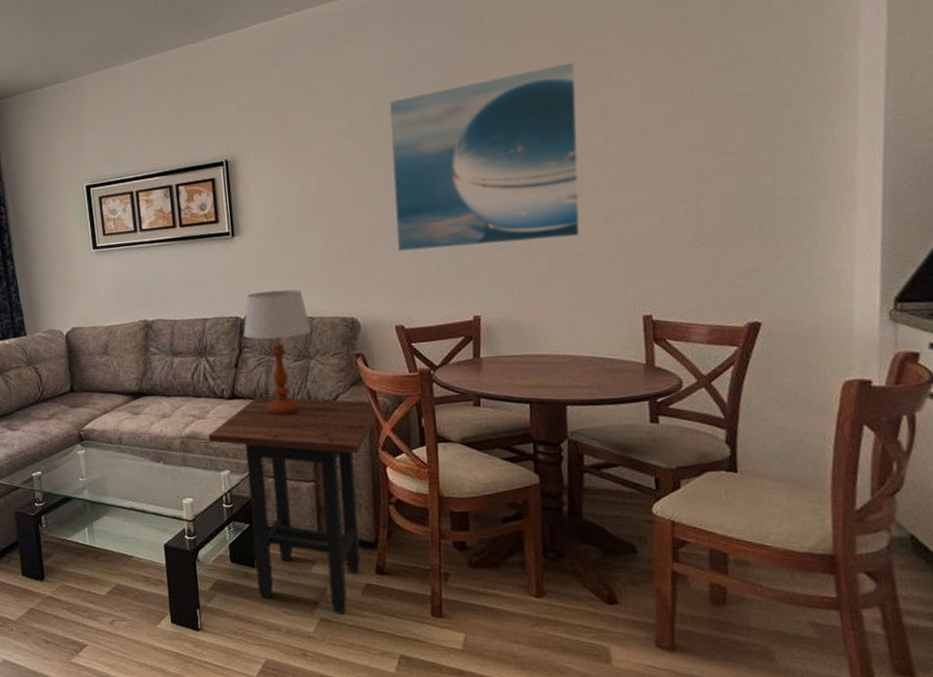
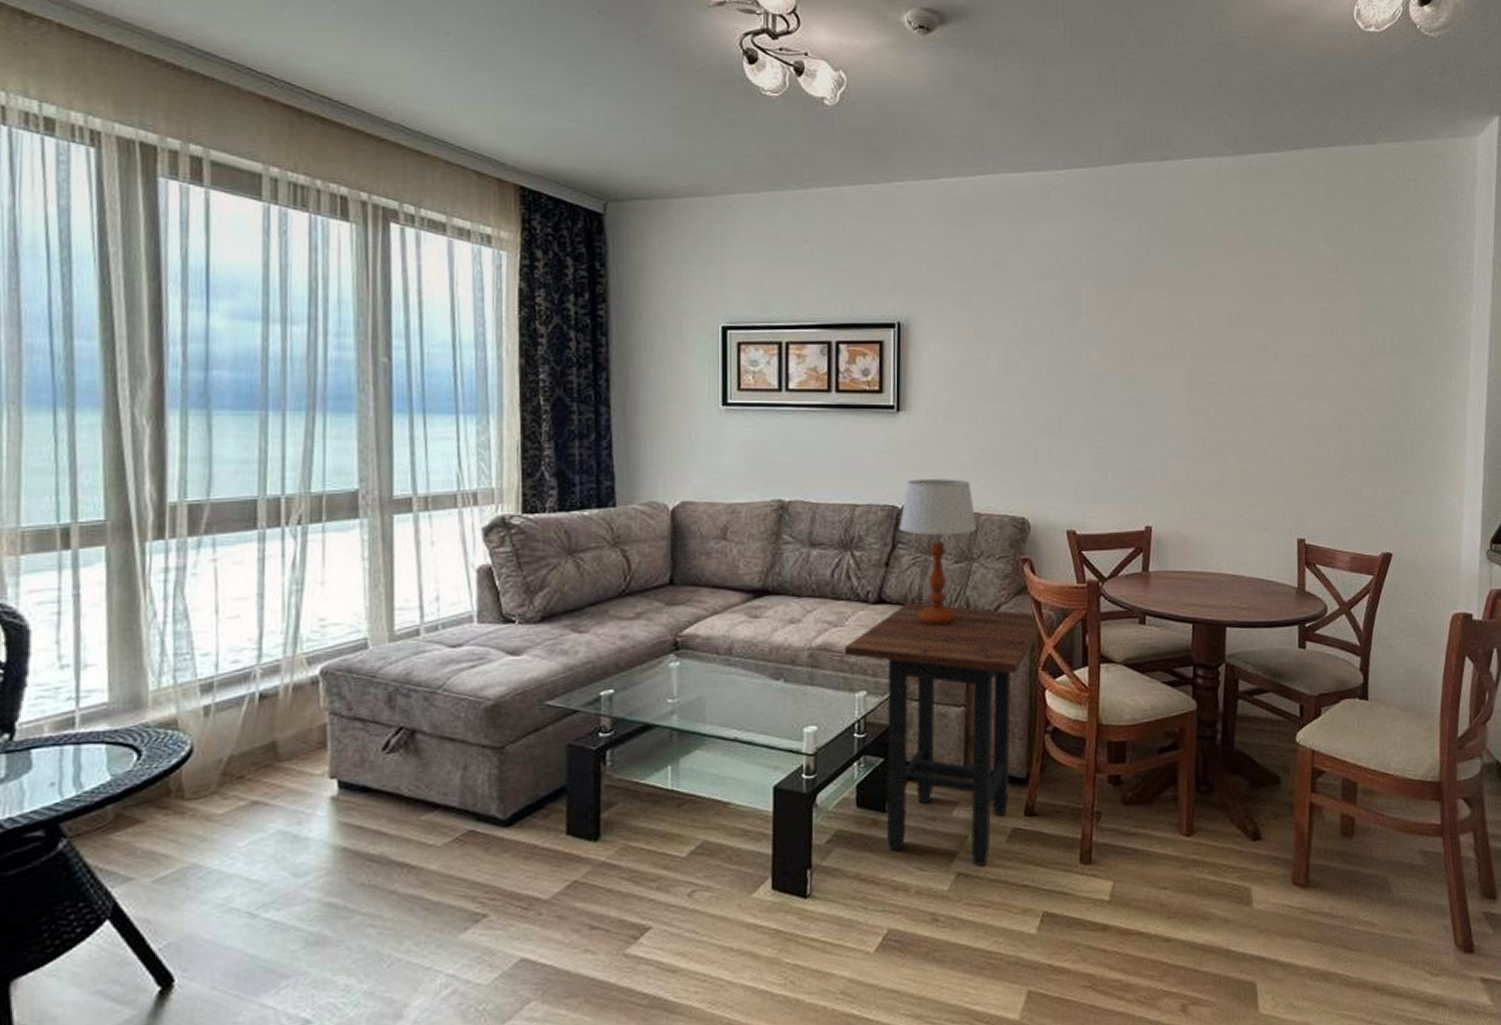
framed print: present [388,60,580,252] -> none [1075,279,1253,454]

